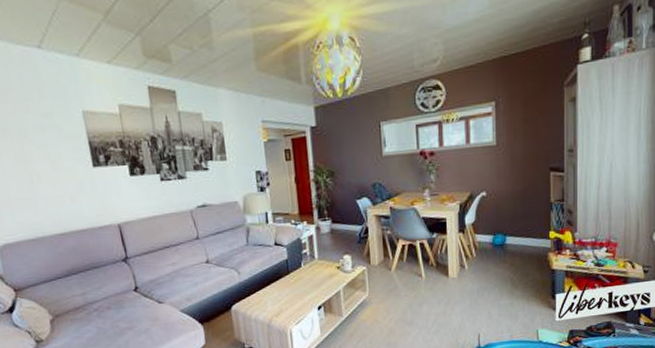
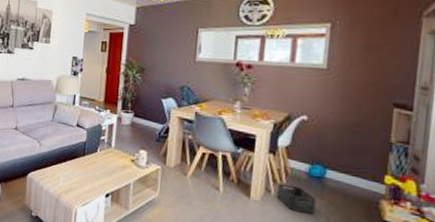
storage bin: none [469,256,501,280] -> present [276,183,316,214]

